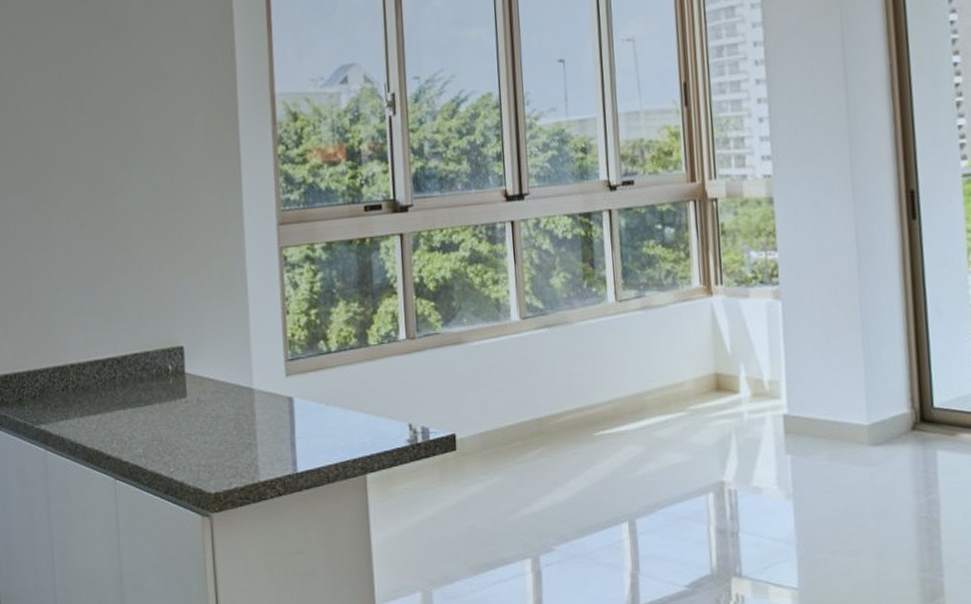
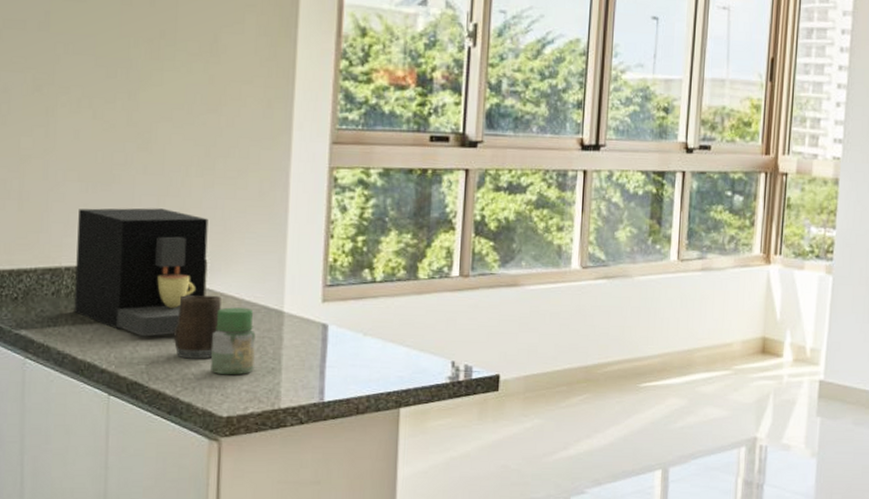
coffee maker: none [76,302,185,423] -> present [74,208,209,337]
mug: none [162,378,200,440] -> present [173,295,221,359]
jar: none [195,387,233,454] -> present [211,307,256,375]

